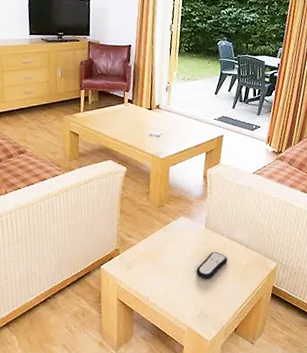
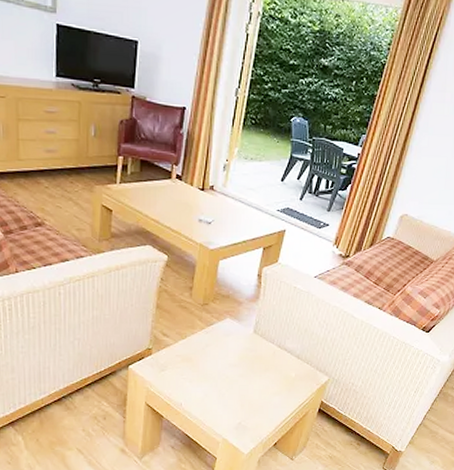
remote control: present [196,251,227,279] -> none [238,360,275,388]

